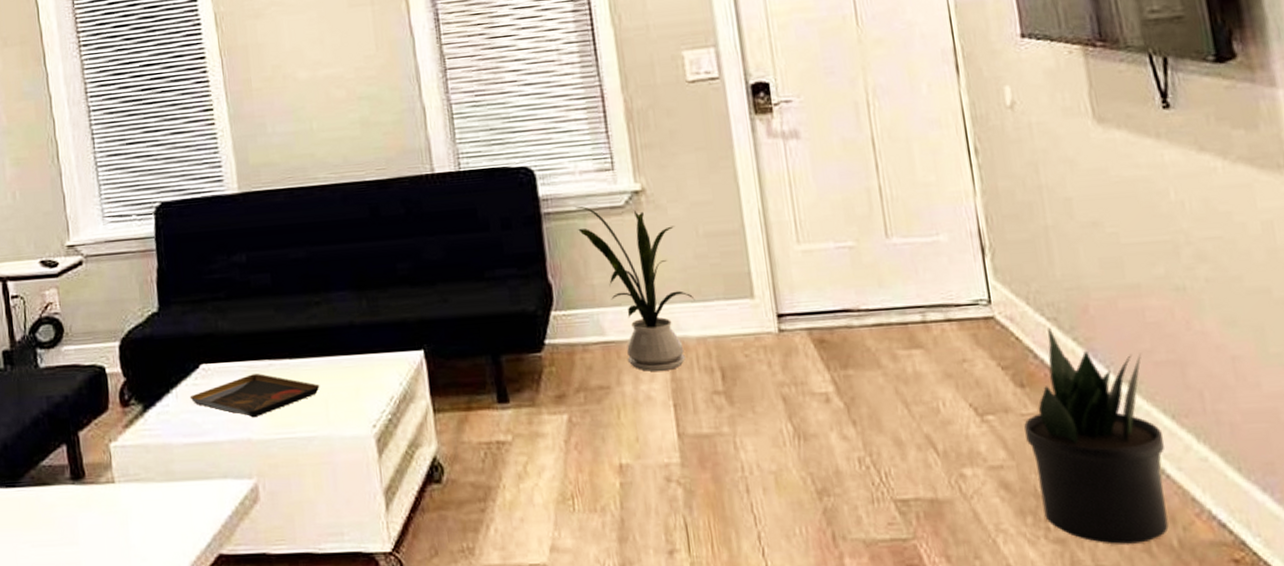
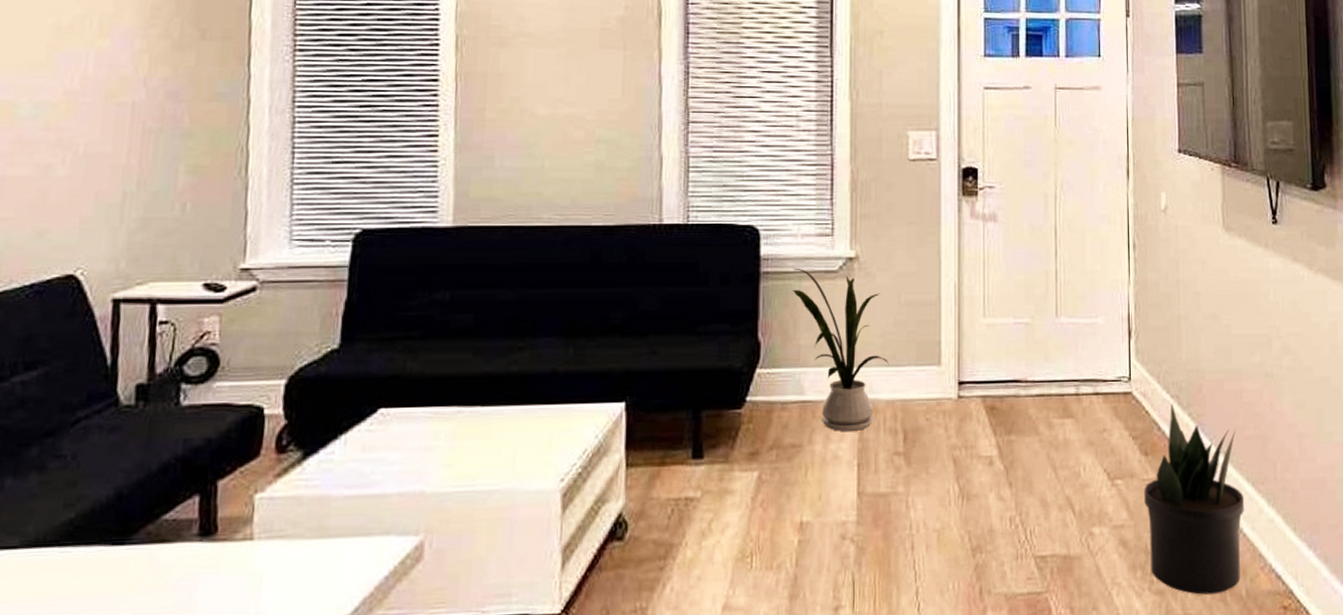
decorative tray: present [189,373,320,418] -> none [360,421,510,469]

